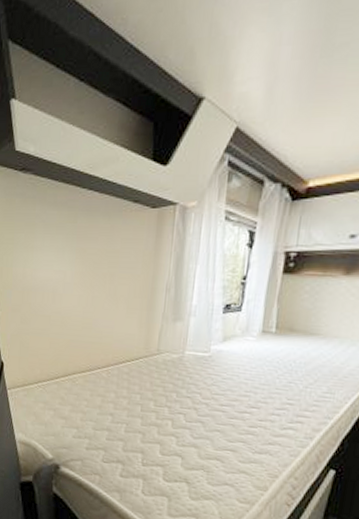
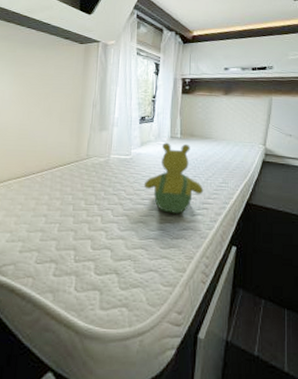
teddy bear: none [223,338,301,425] -> present [143,142,204,214]

